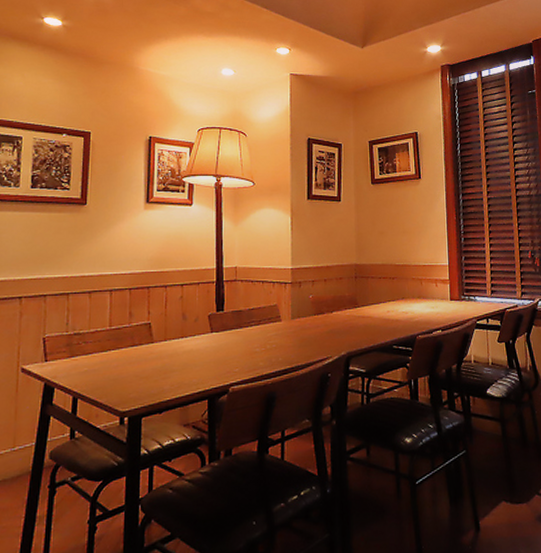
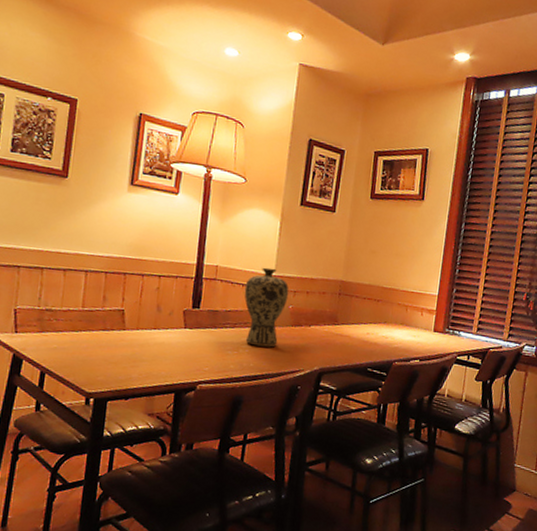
vase: none [265,262,308,340] -> present [244,267,289,348]

